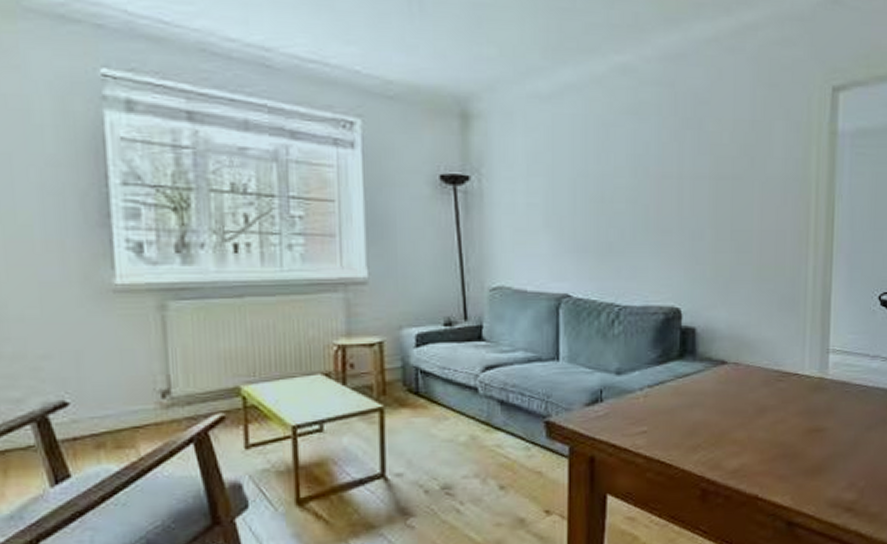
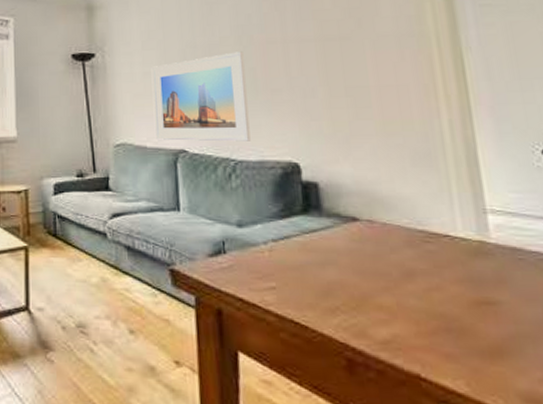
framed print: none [536,185,638,286] -> present [151,51,251,142]

